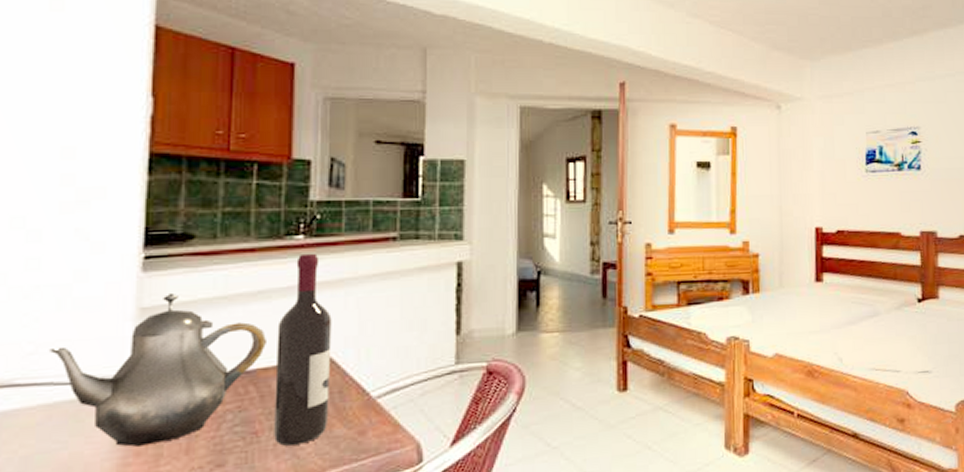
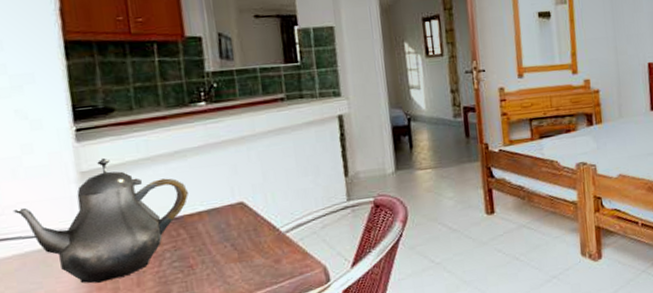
wine bottle: present [274,253,332,446] -> none [195,116,249,275]

